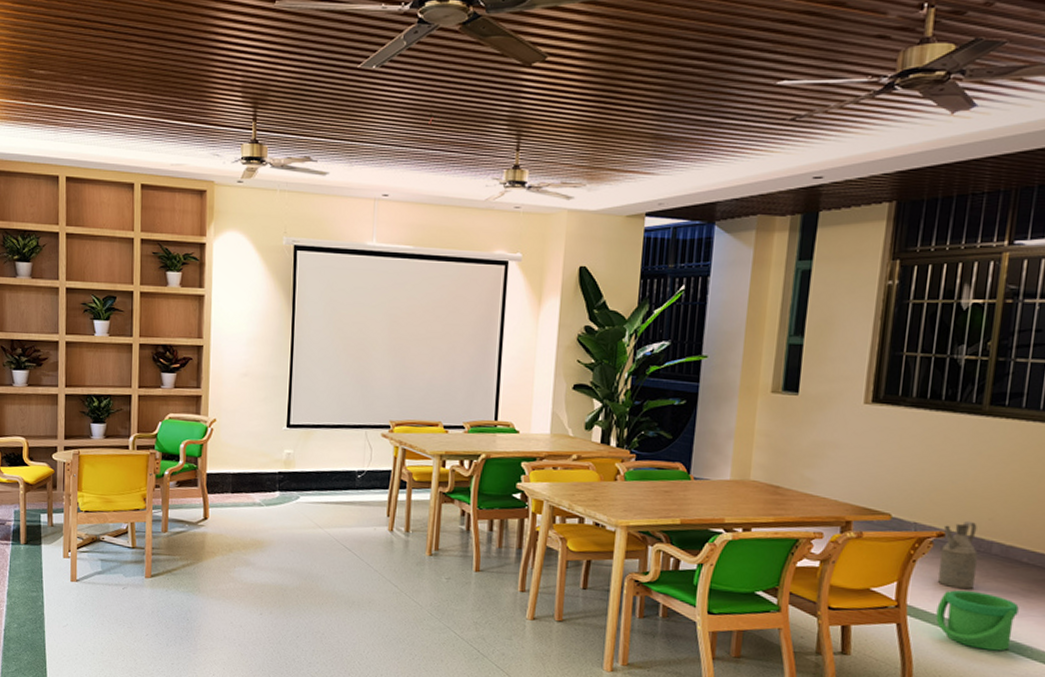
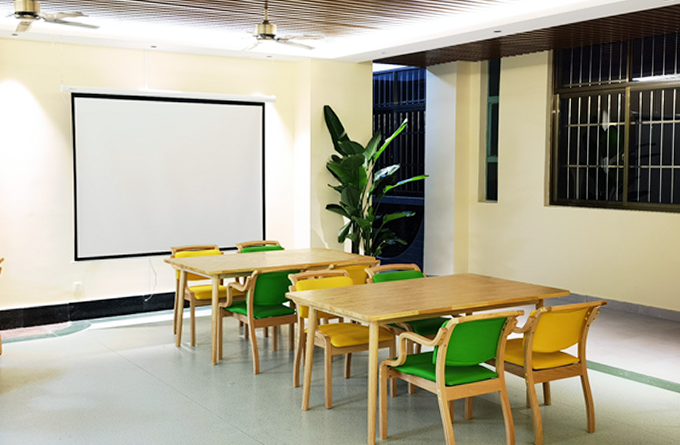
bucket: present [936,590,1019,652] -> none [606,344,659,388]
watering can: present [937,520,979,590] -> none [604,290,630,344]

